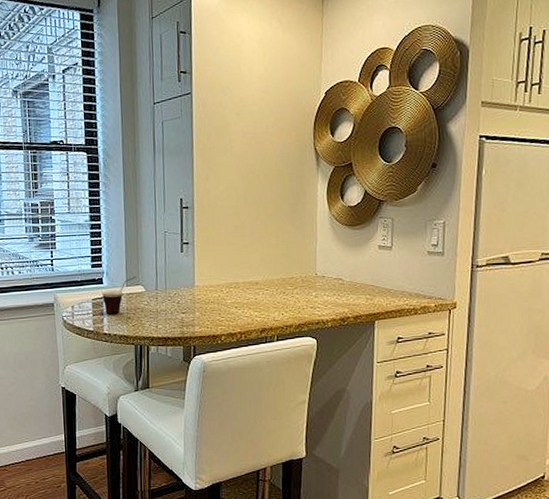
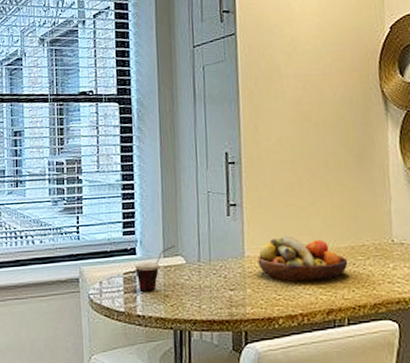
fruit bowl: none [205,269,280,307] -> present [257,235,348,282]

